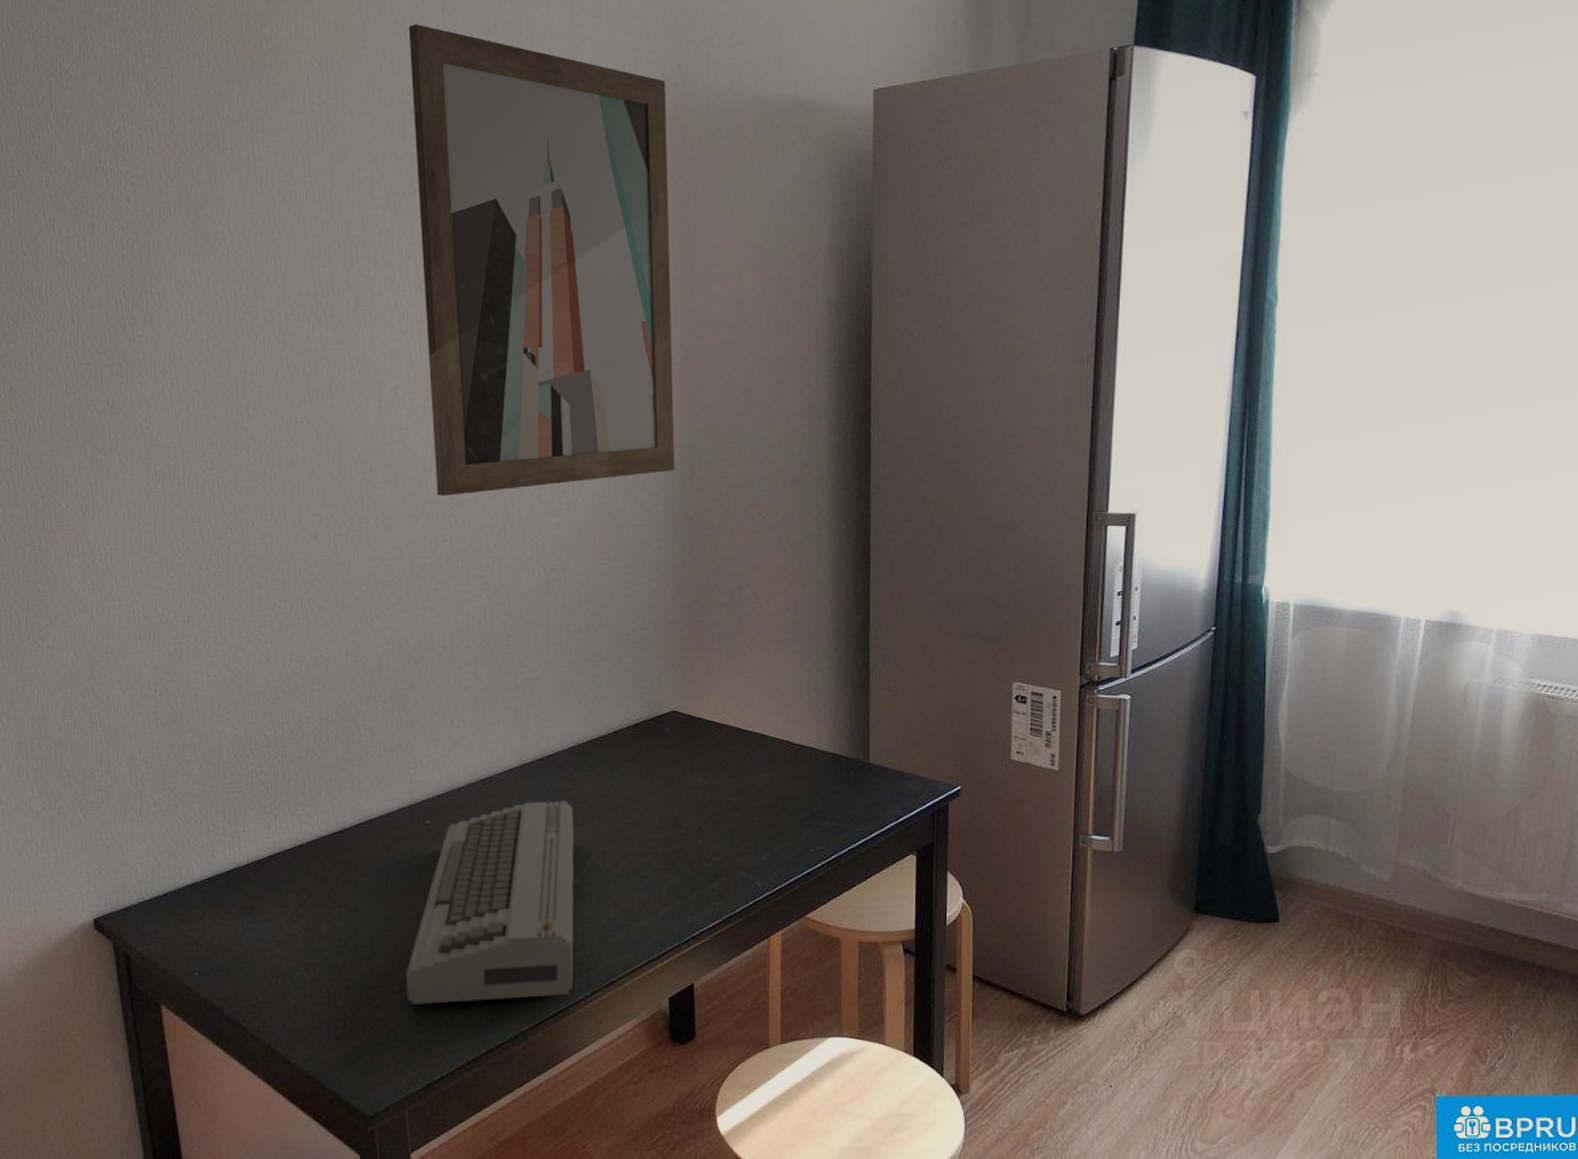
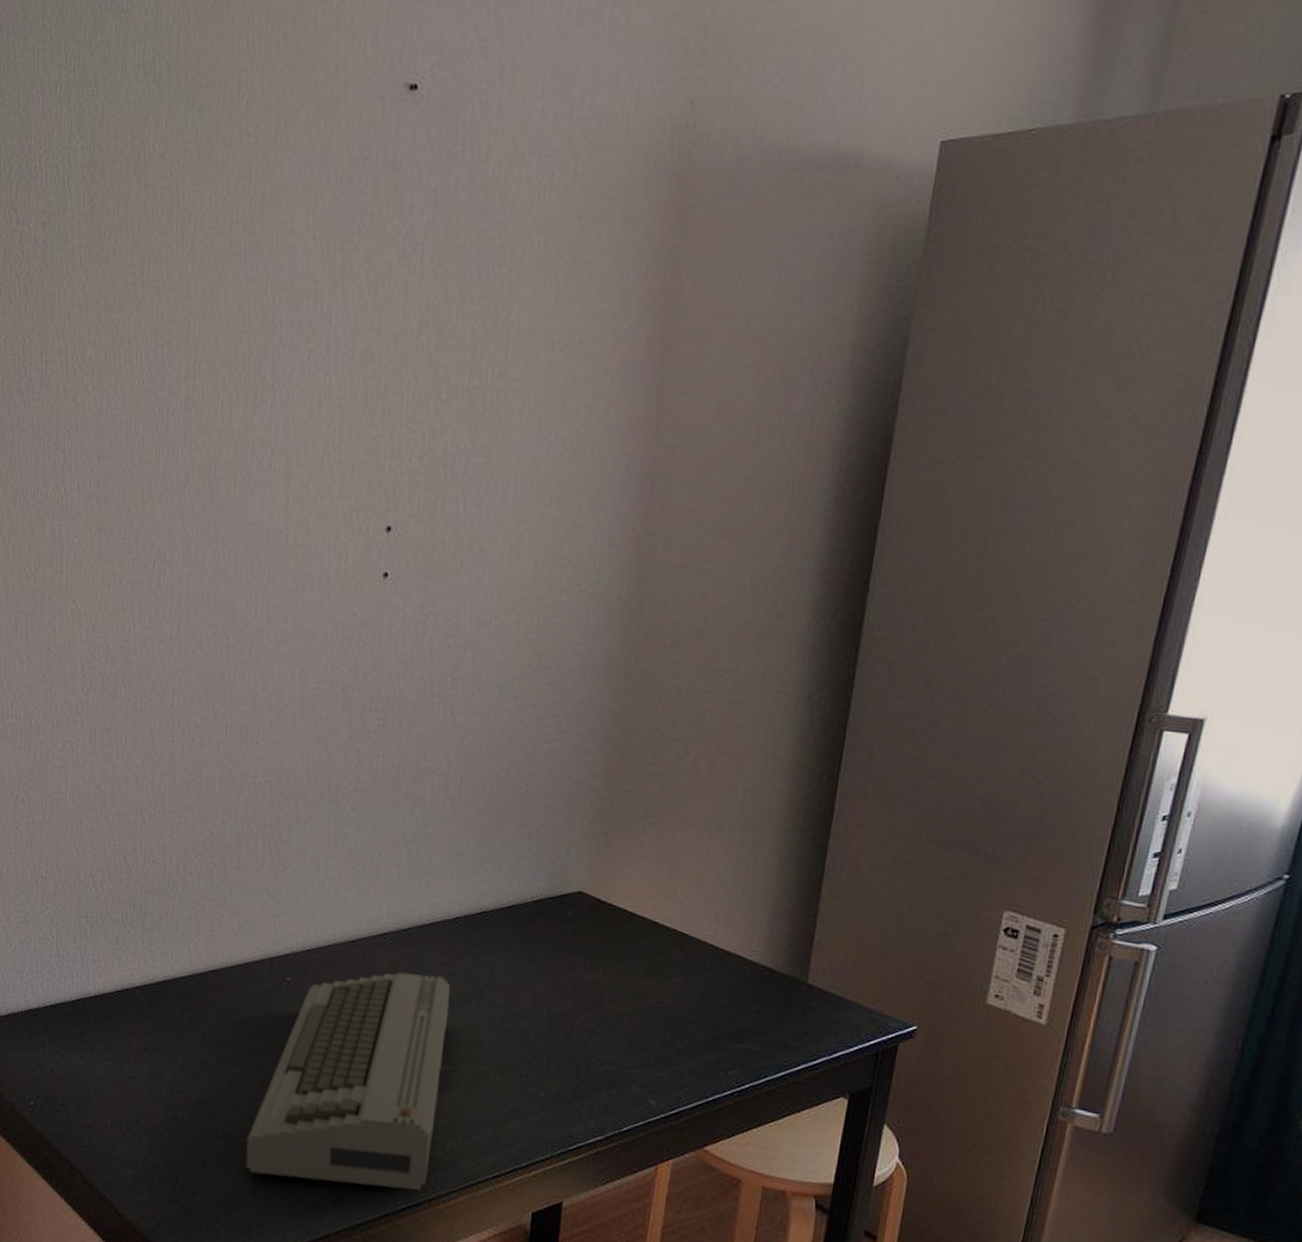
wall art: present [408,24,675,496] -> none [339,39,673,614]

